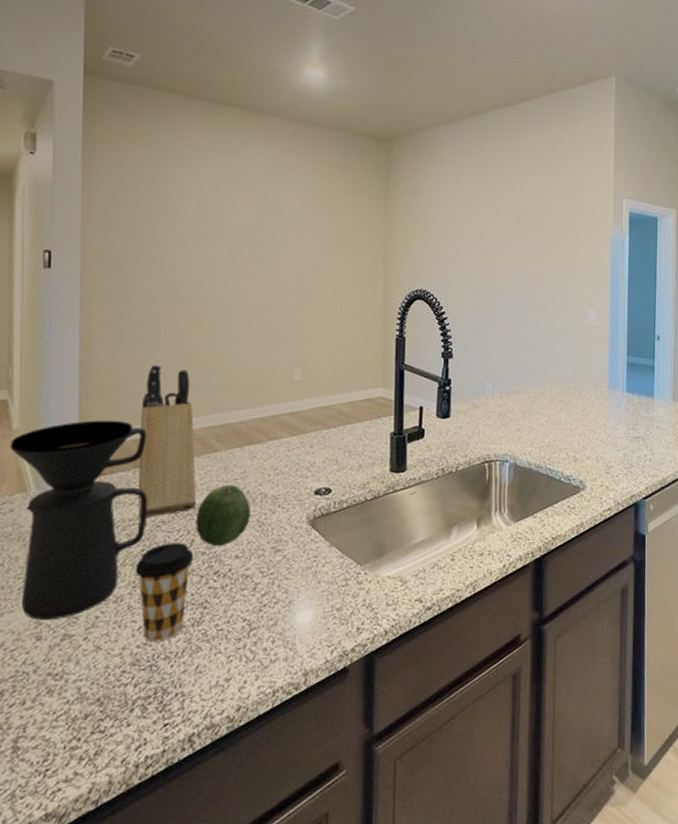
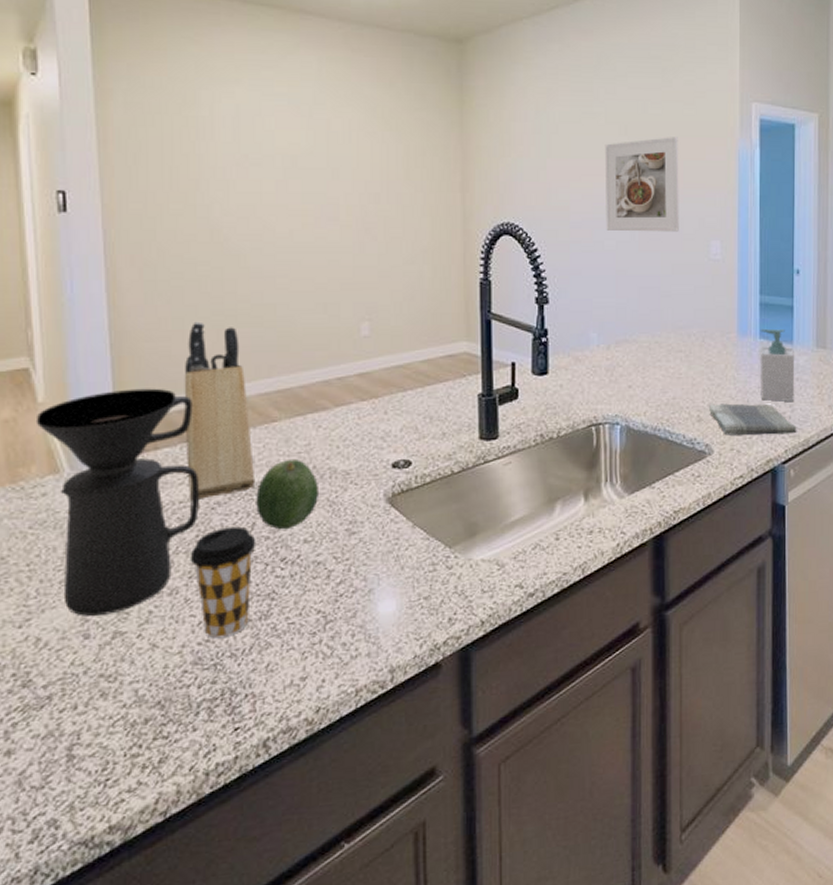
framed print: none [502,224,563,302] -> present [604,137,679,232]
dish towel: none [584,446,656,474] -> present [709,403,797,436]
soap bottle: none [626,384,655,447] -> present [760,328,795,403]

